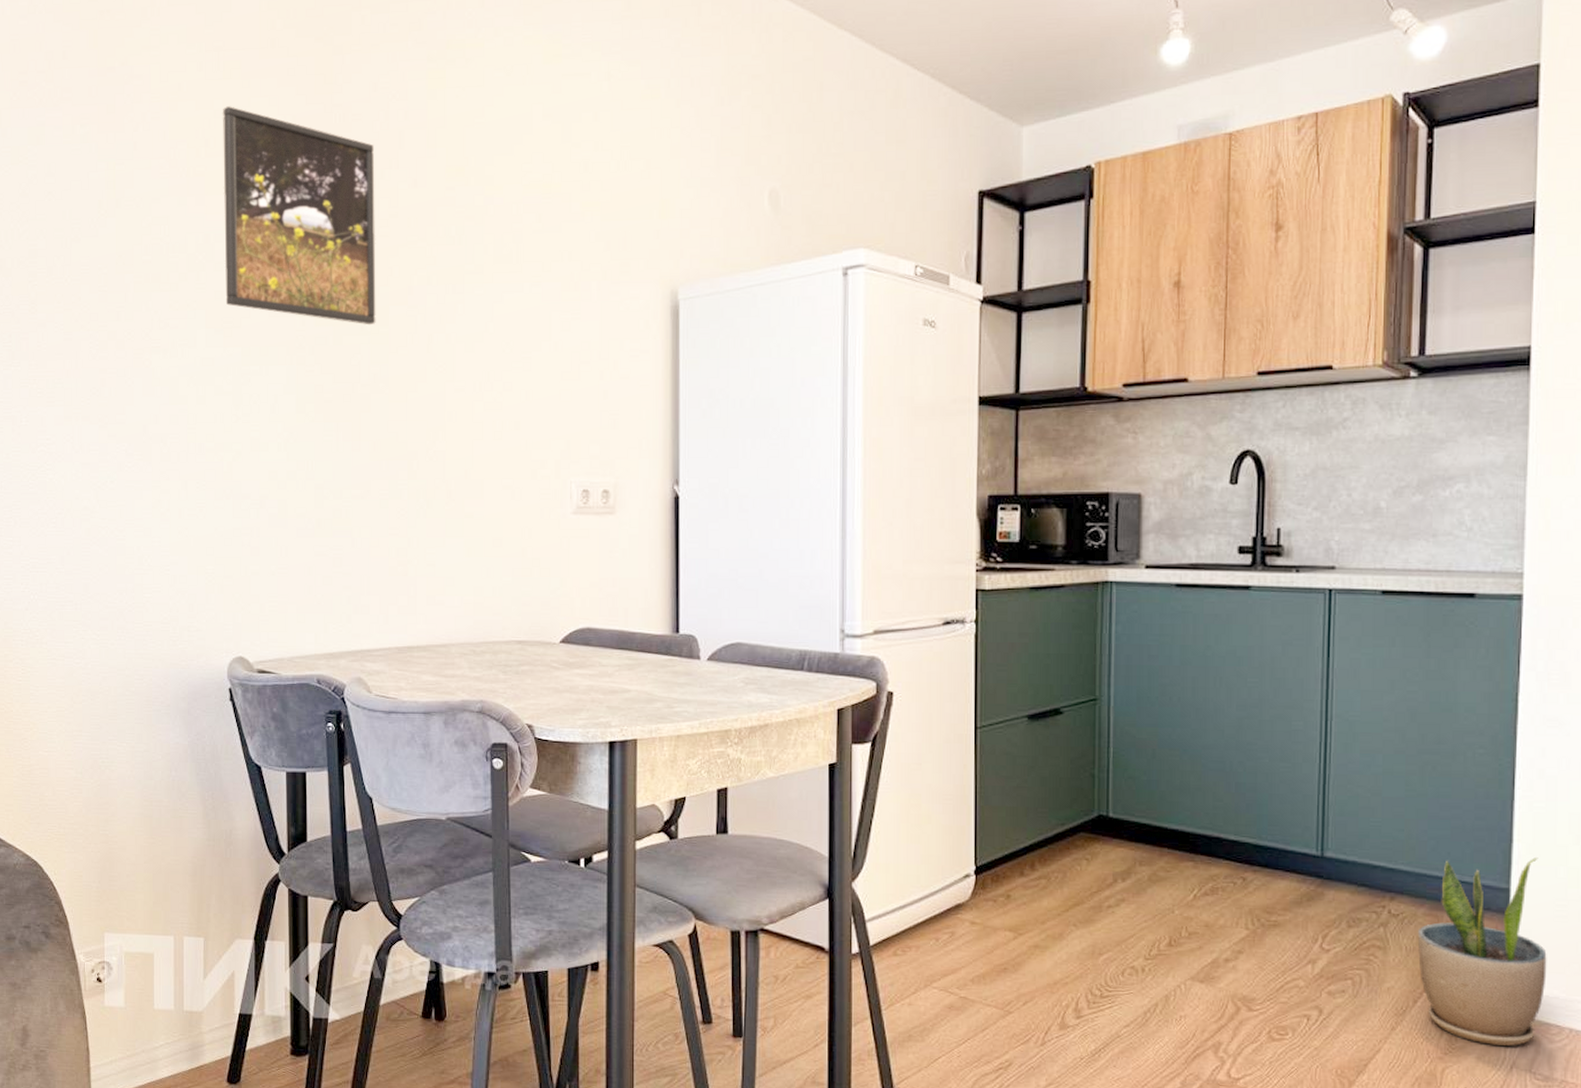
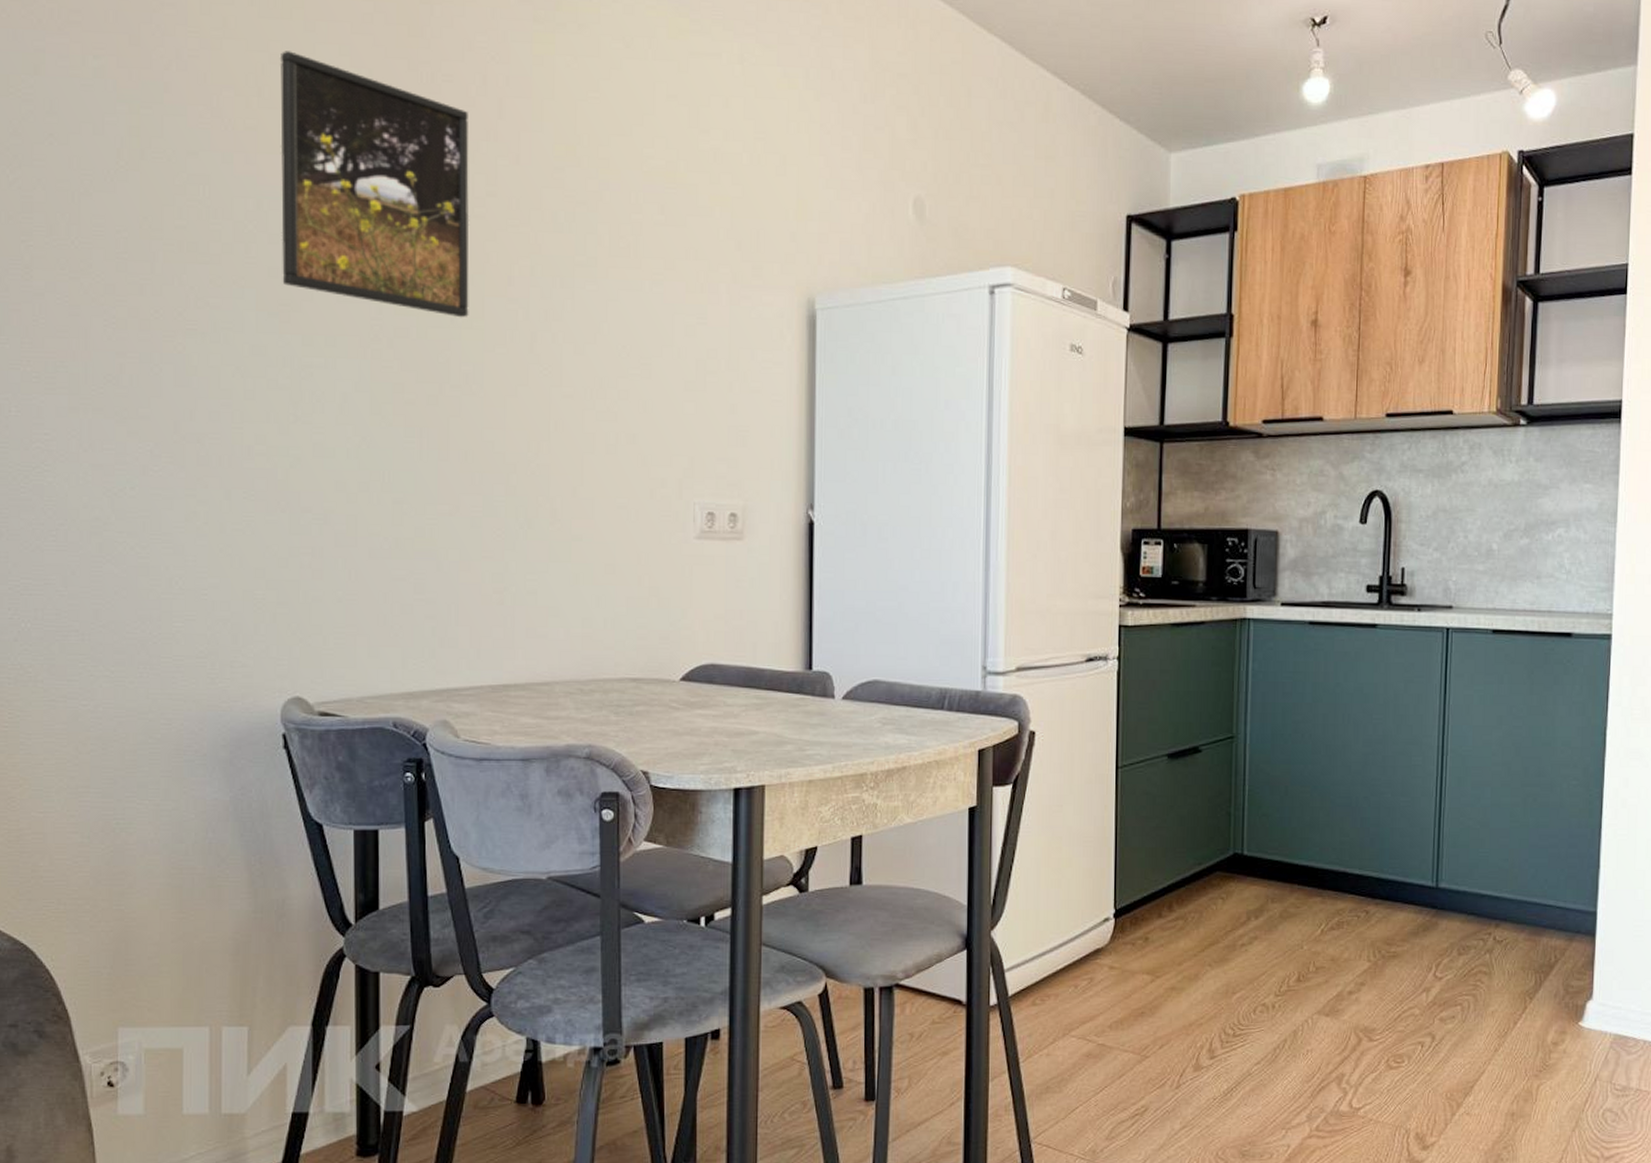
potted plant: present [1417,857,1547,1046] -> none [1518,882,1626,1060]

